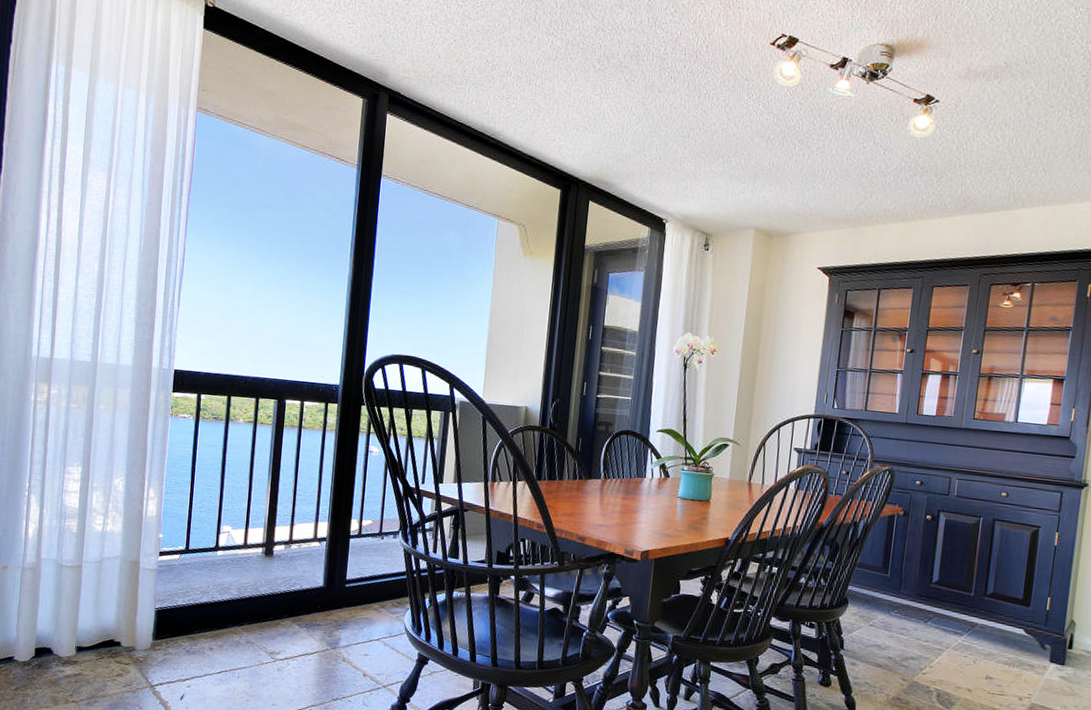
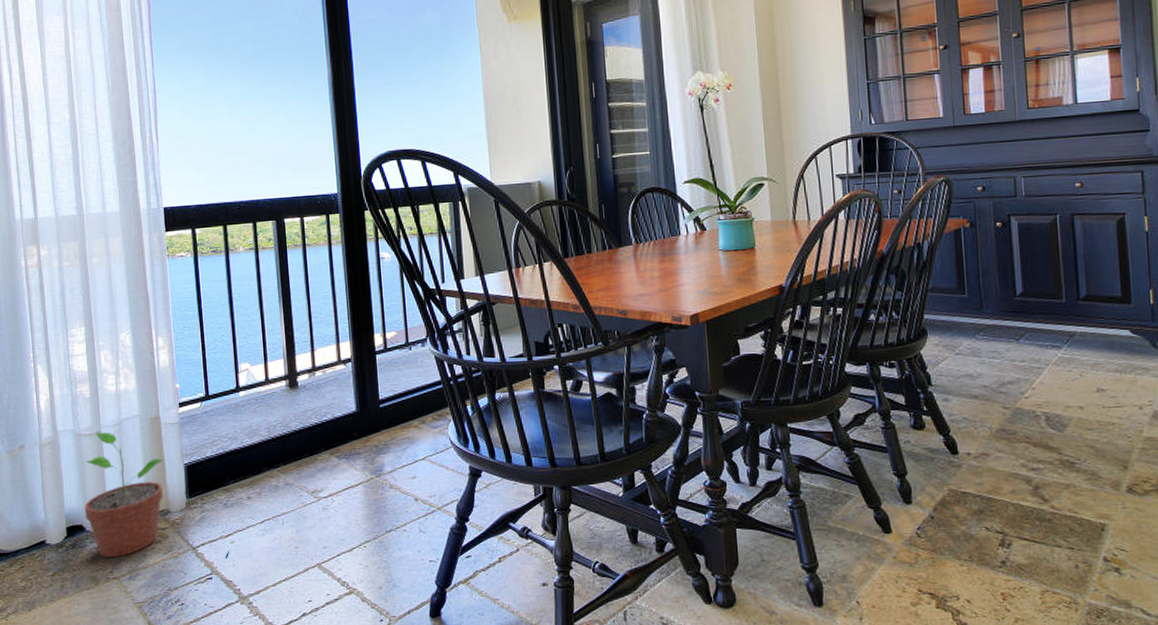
potted plant: none [55,565,137,683] -> present [84,432,164,557]

